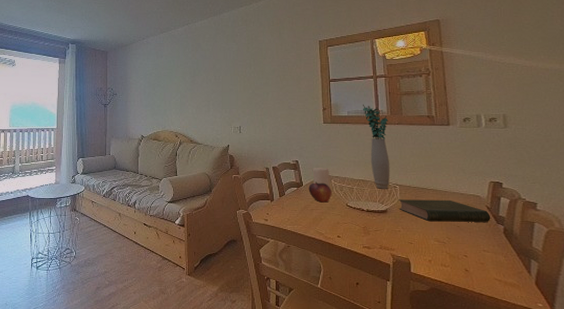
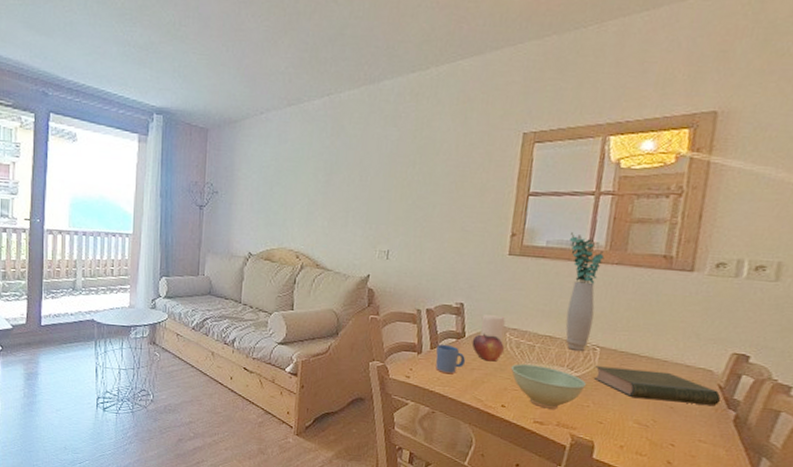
mug: none [283,192,306,215] -> present [435,344,466,375]
bowl: none [339,203,395,236] -> present [510,364,587,409]

